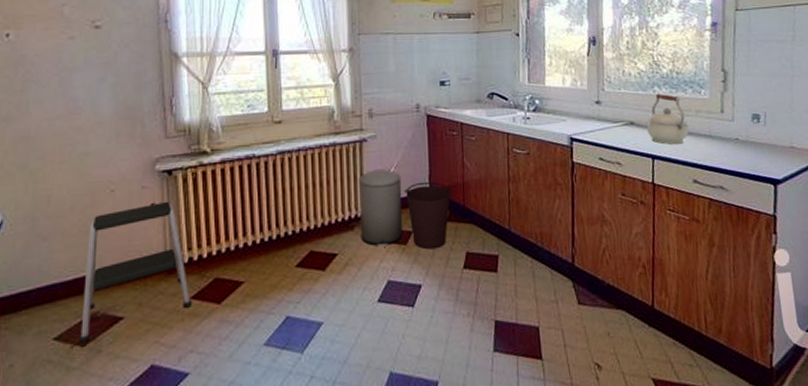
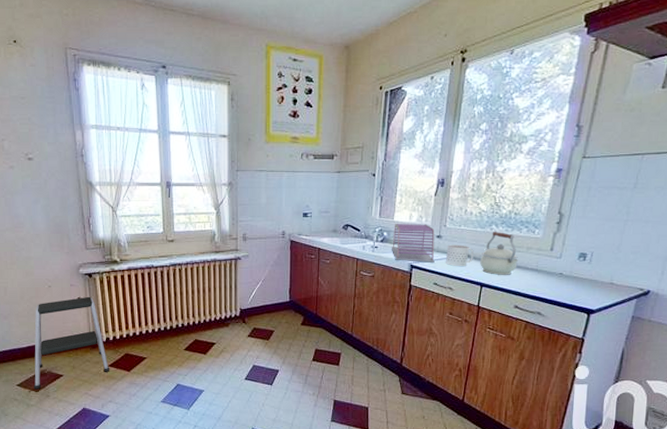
pedal bin: present [359,169,402,247] -> none [234,282,267,341]
bucket: present [405,181,452,250] -> none [269,293,307,345]
dish rack: none [546,88,597,135] -> present [392,223,435,264]
mug: none [608,110,640,137] -> present [445,244,474,267]

